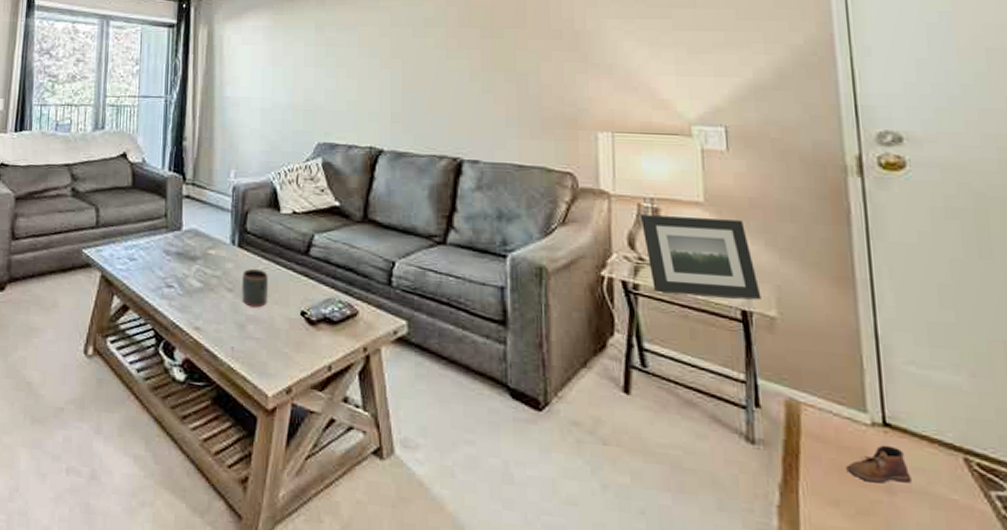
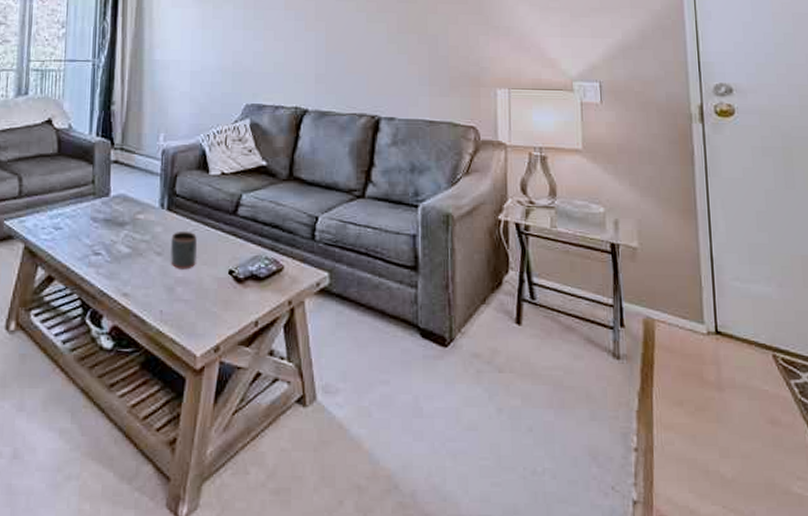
picture frame: present [640,215,762,300] -> none [530,163,626,234]
boot: present [846,445,912,484] -> none [688,350,736,383]

